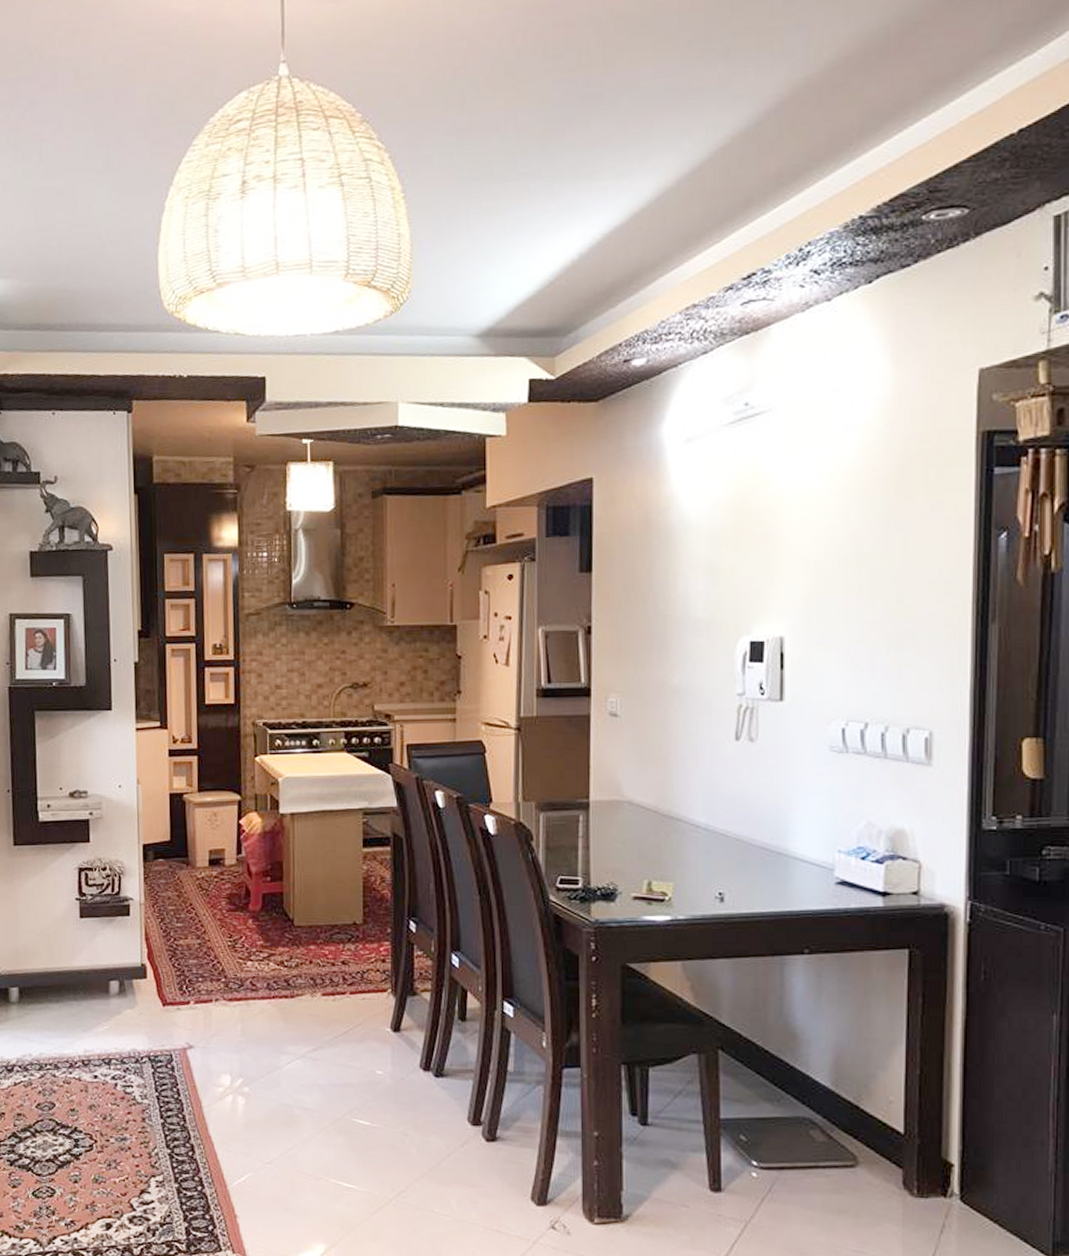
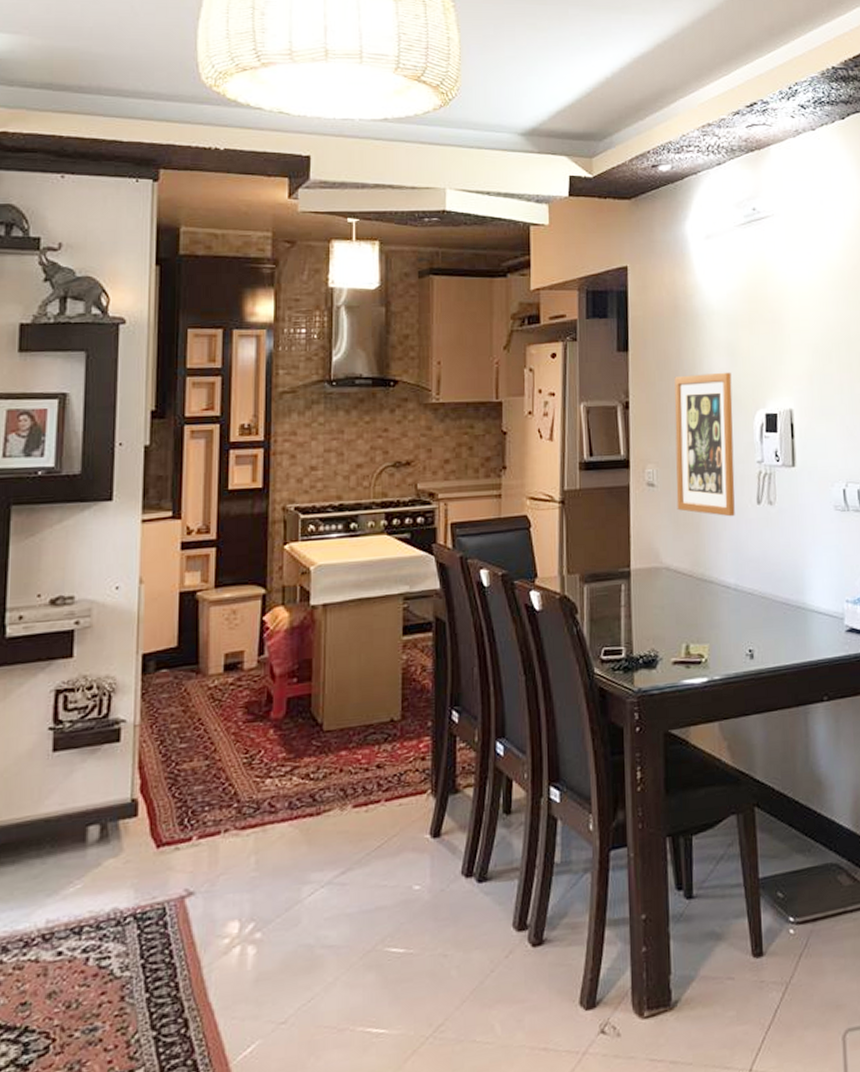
wall art: none [642,594,711,753] -> present [674,372,735,517]

